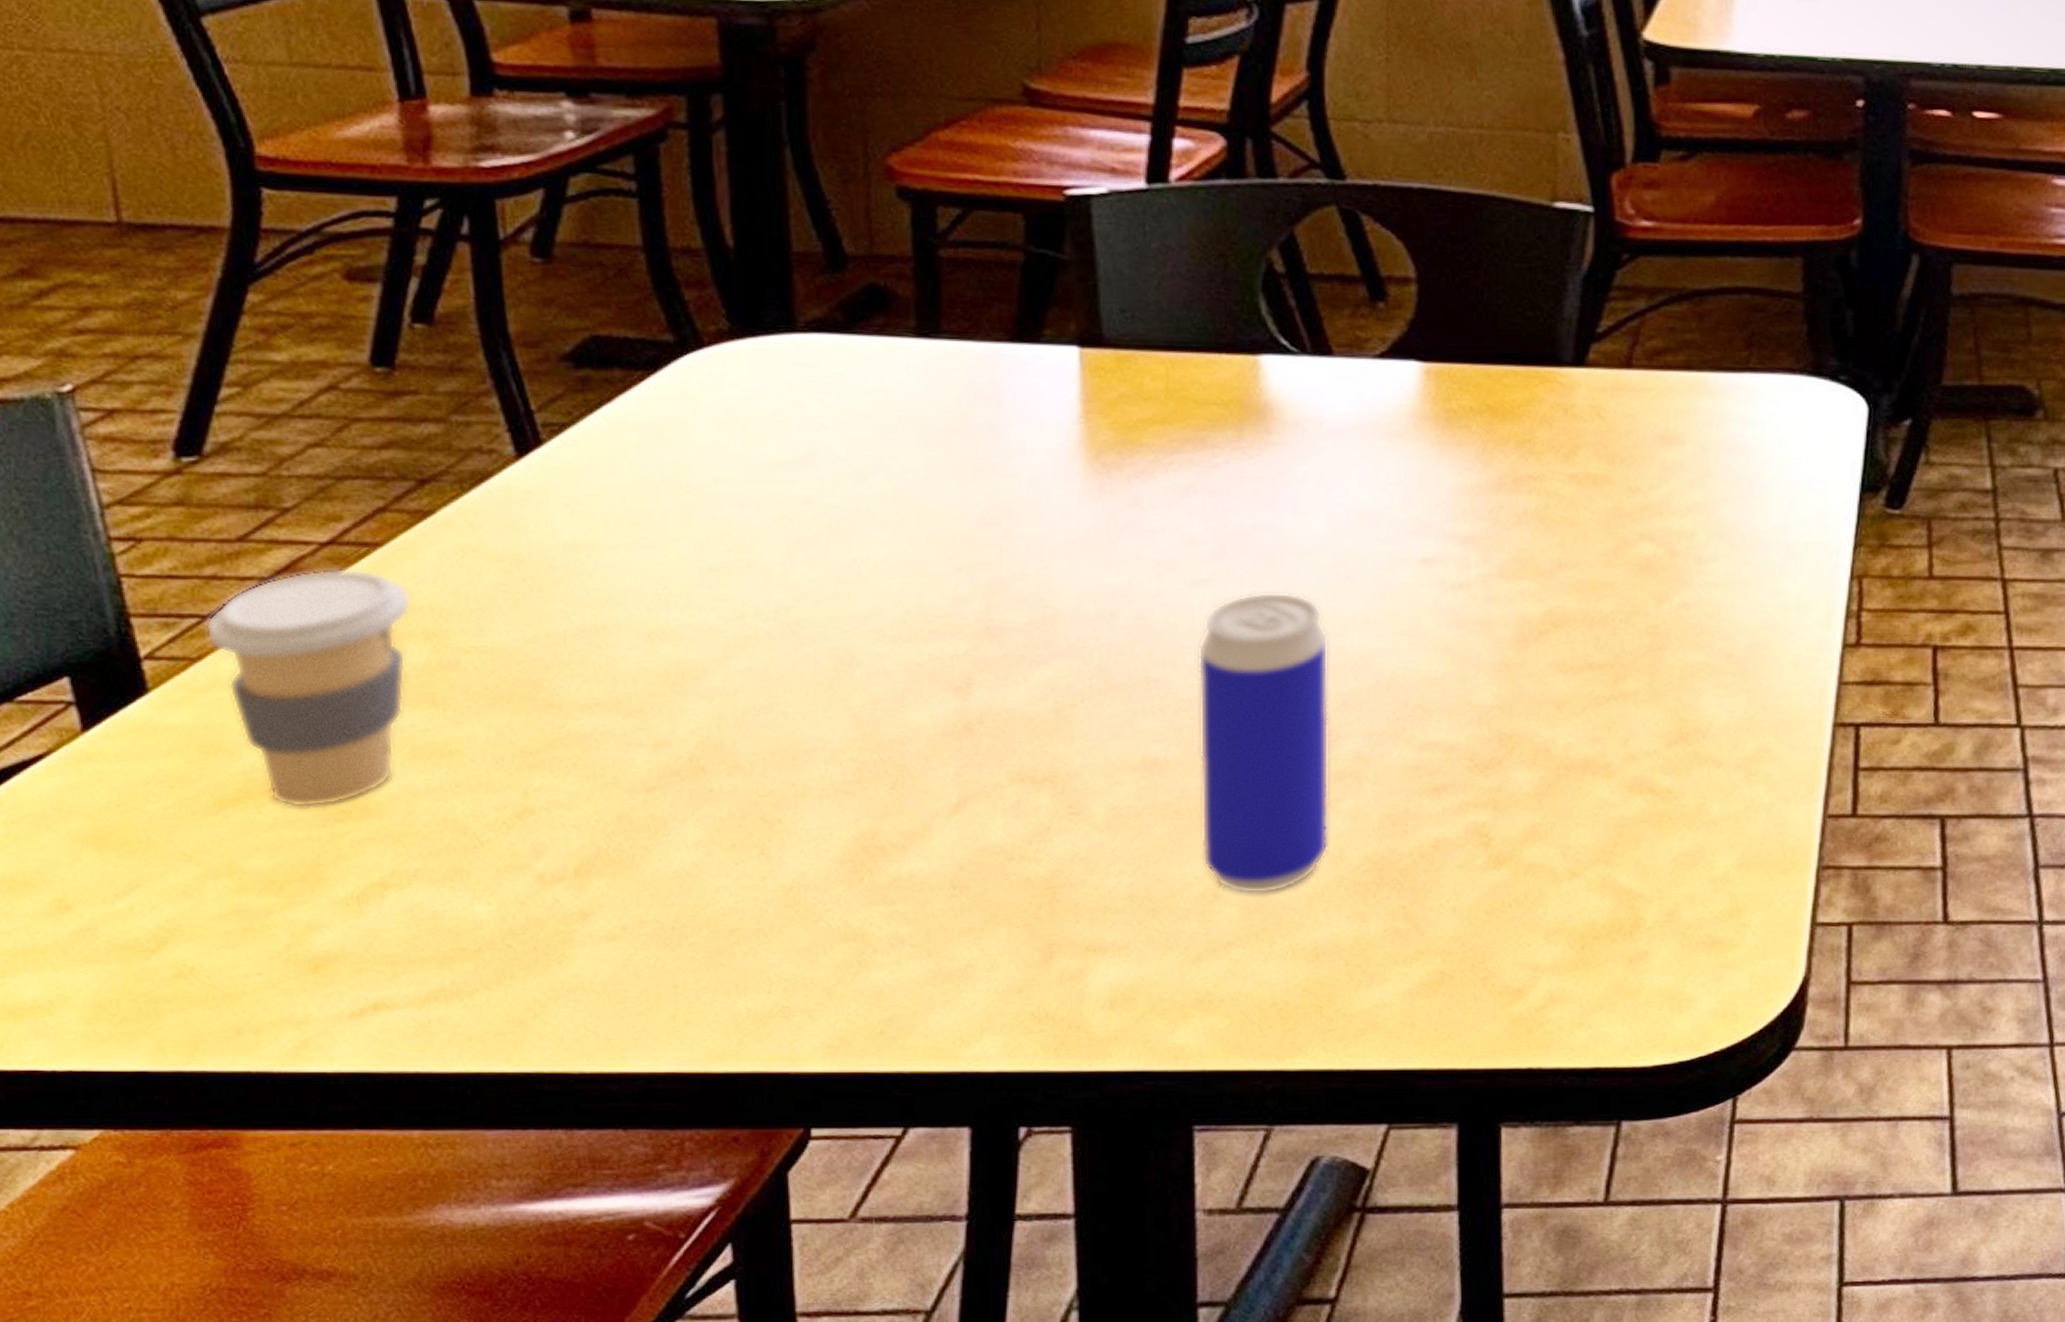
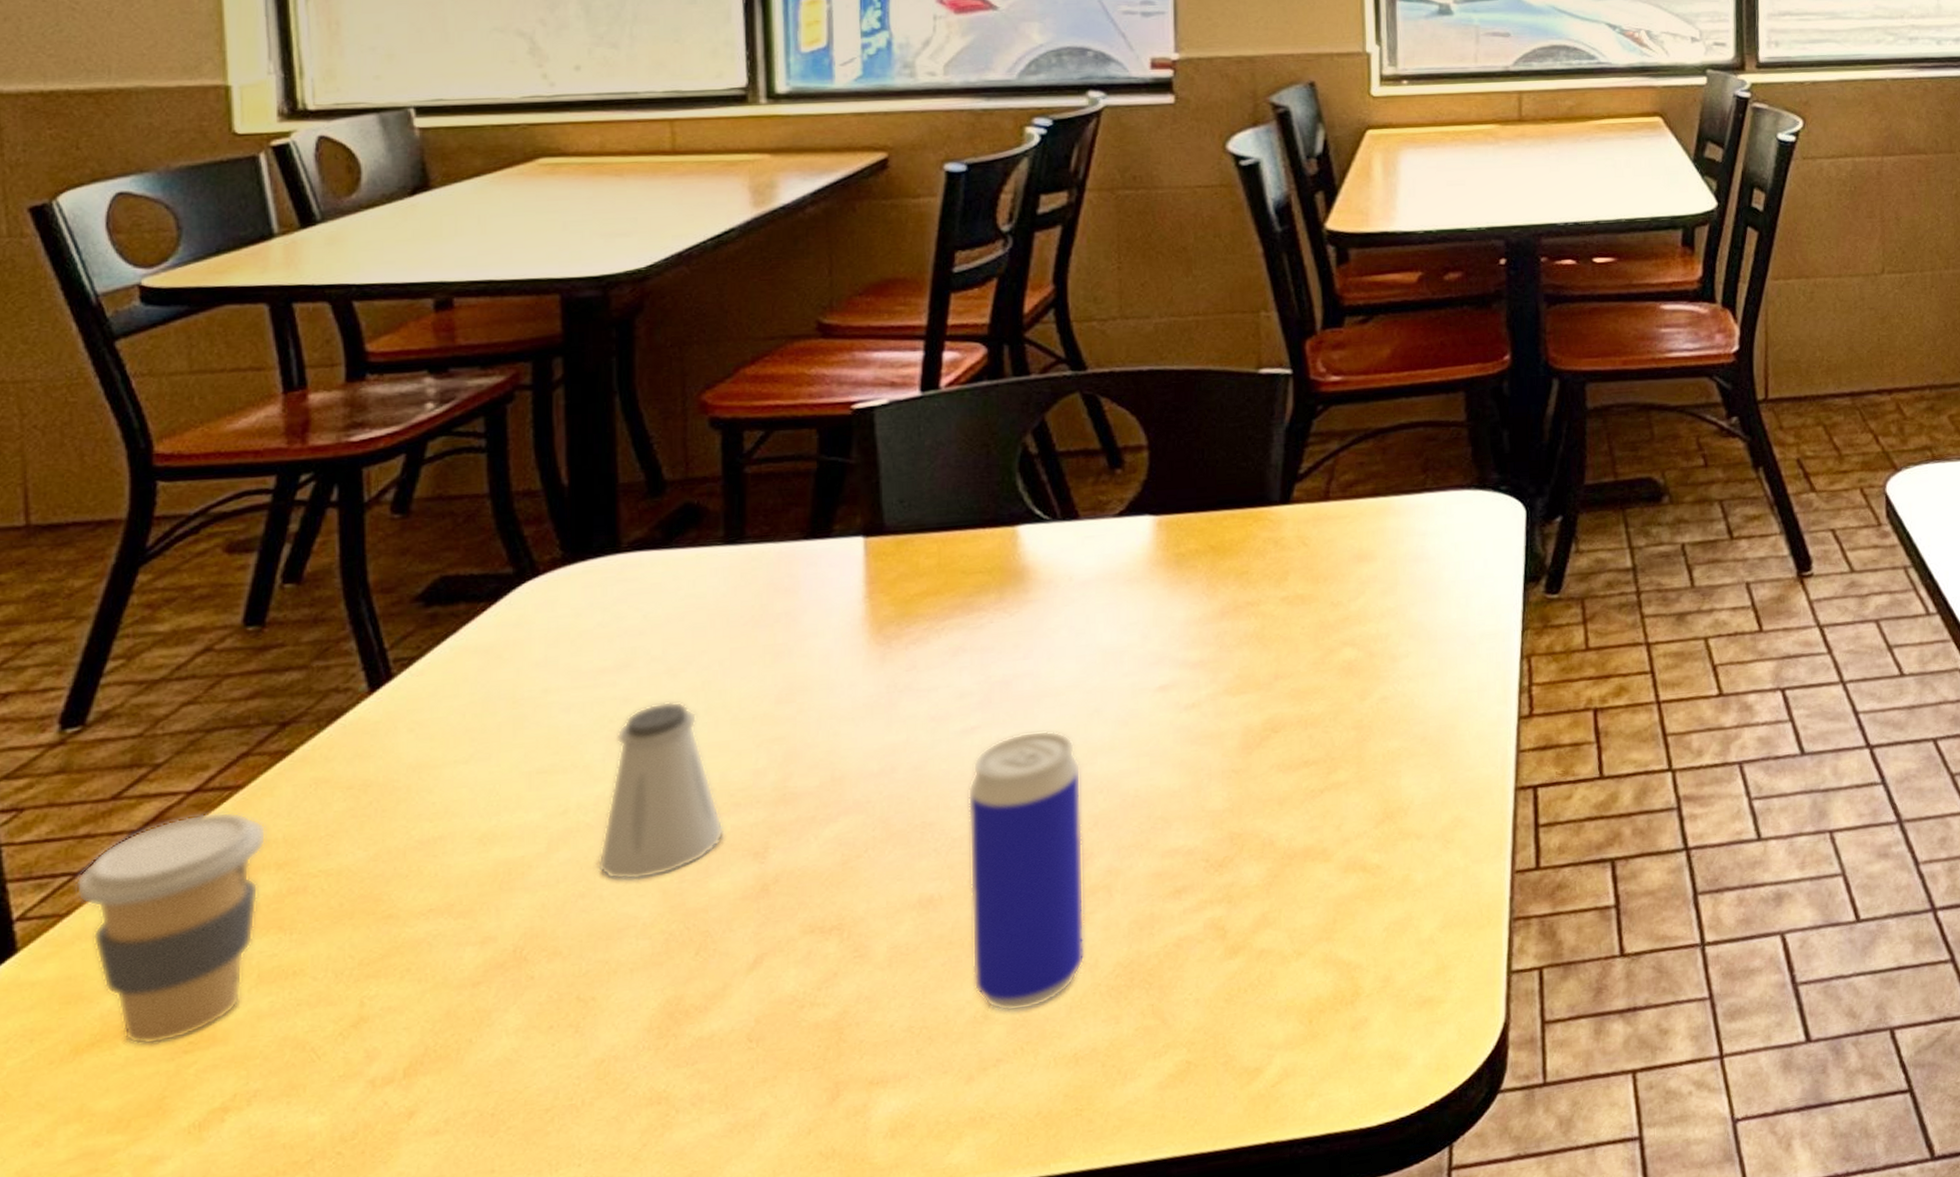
saltshaker: none [779,508,921,701] -> present [597,701,723,881]

